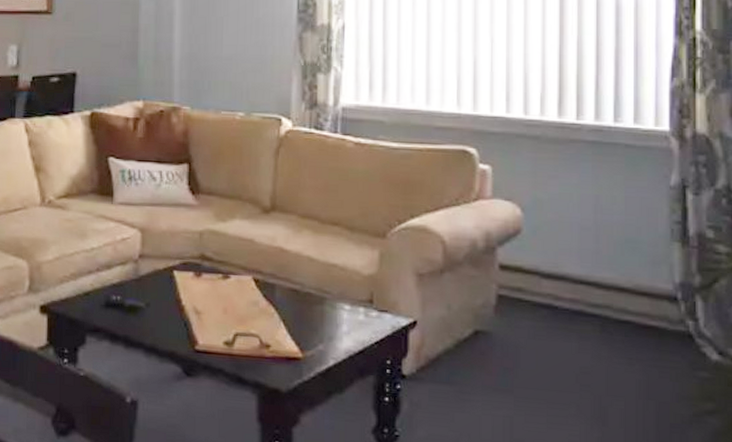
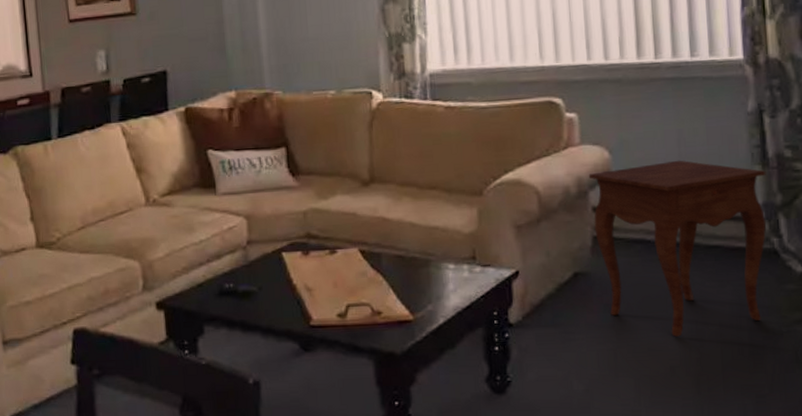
side table: none [498,226,685,412] -> present [588,160,766,337]

